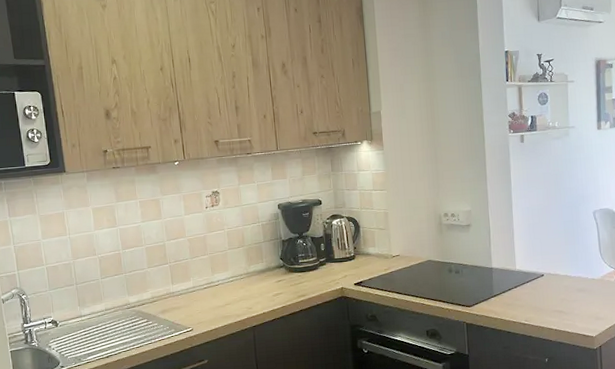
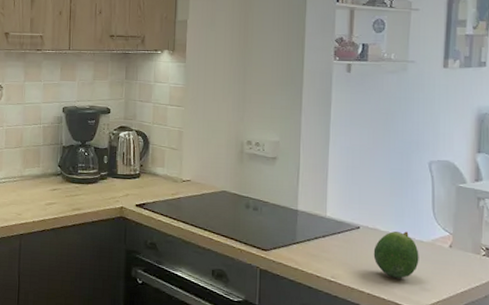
fruit: none [556,272,593,313] -> present [373,231,419,279]

